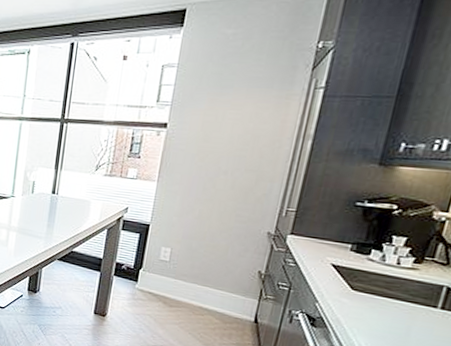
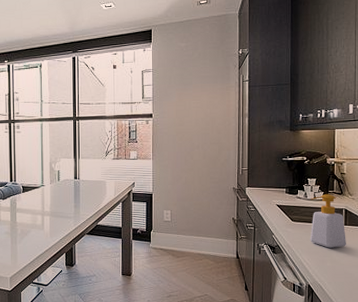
soap bottle: none [374,261,443,338] -> present [310,194,346,248]

